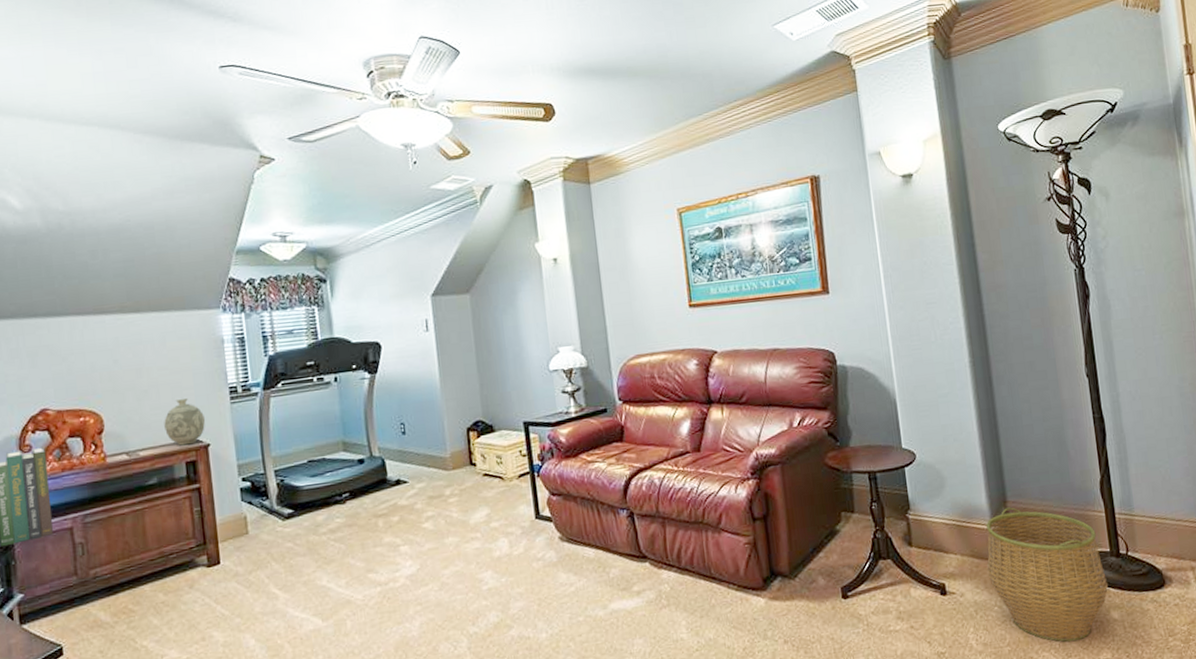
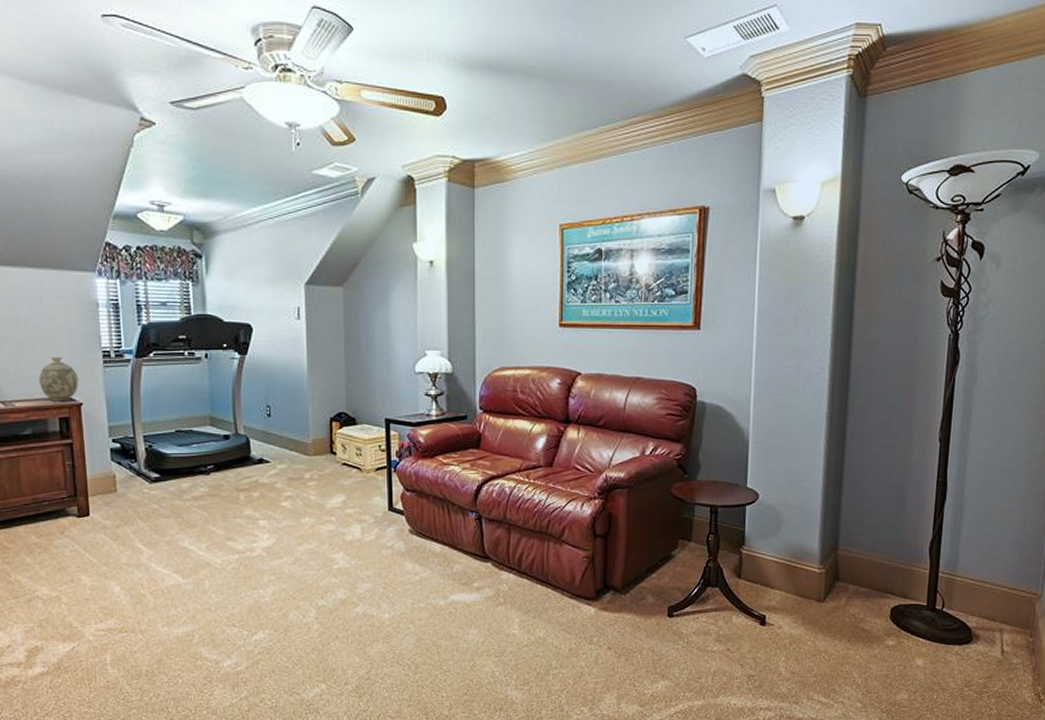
basket: present [985,507,1109,642] -> none [807,554,919,679]

